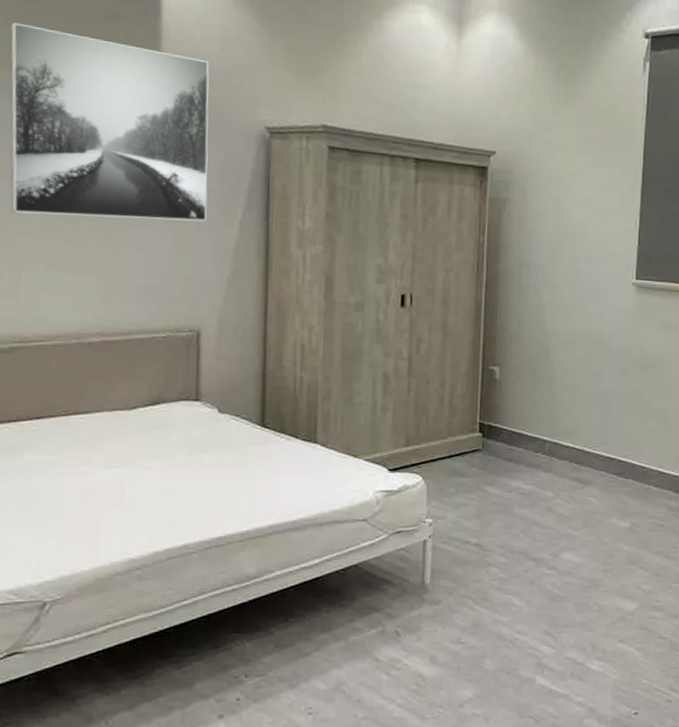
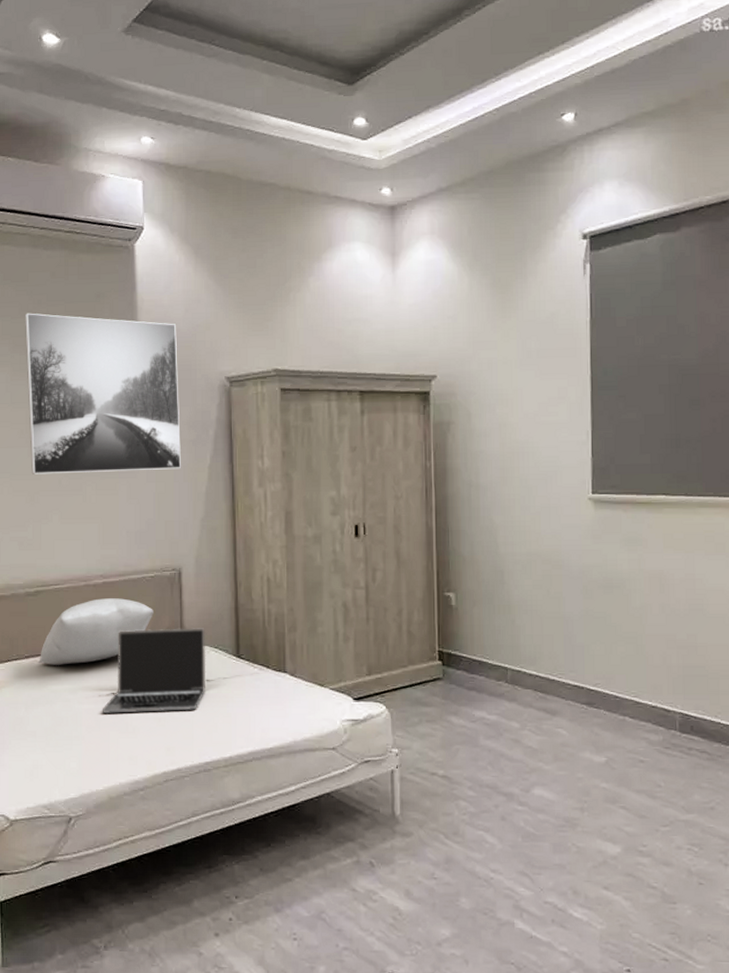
pillow: none [10,359,165,433] -> present [39,598,155,665]
laptop: none [92,394,225,488] -> present [102,628,206,714]

